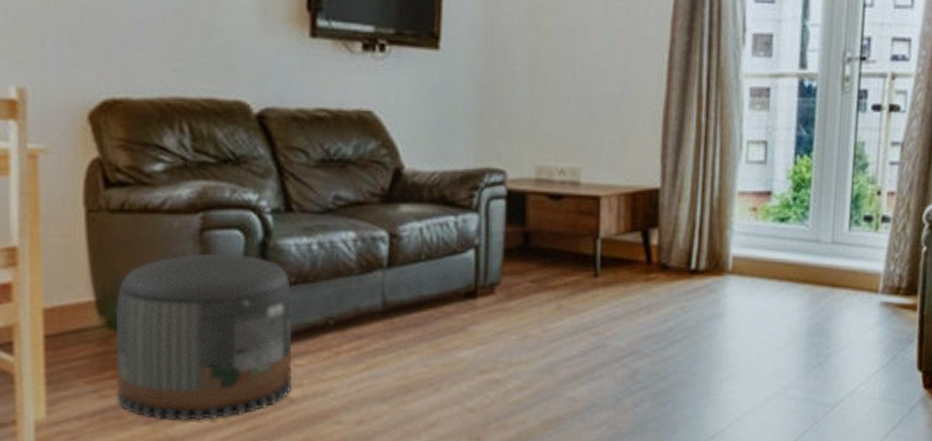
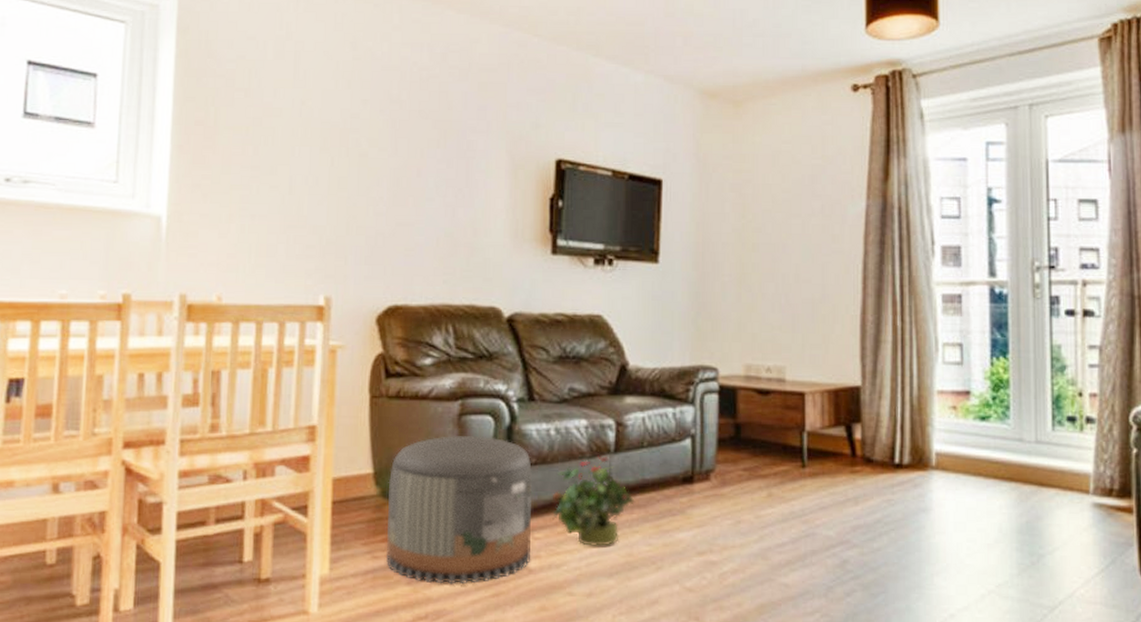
potted plant: none [315,271,411,371] -> present [552,456,635,546]

